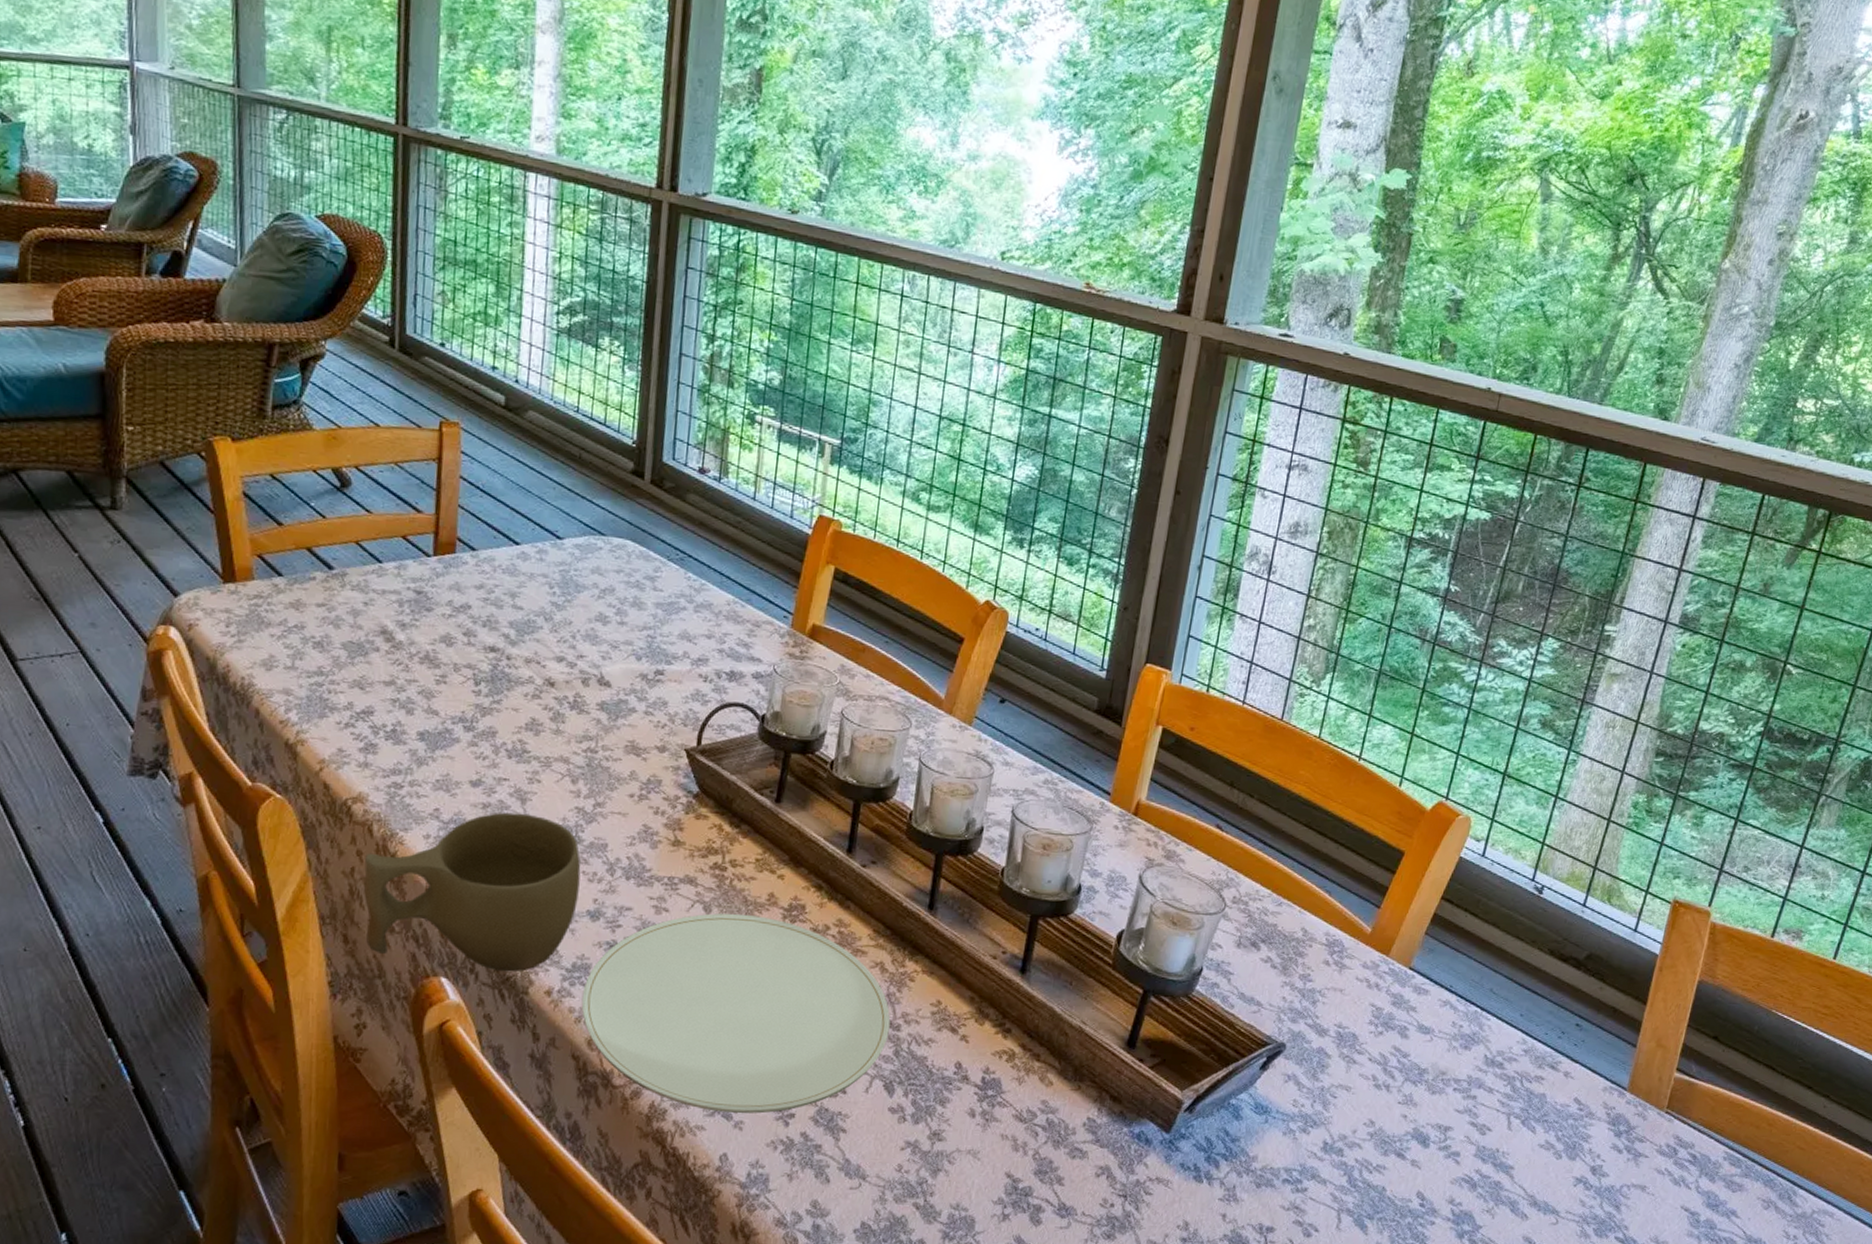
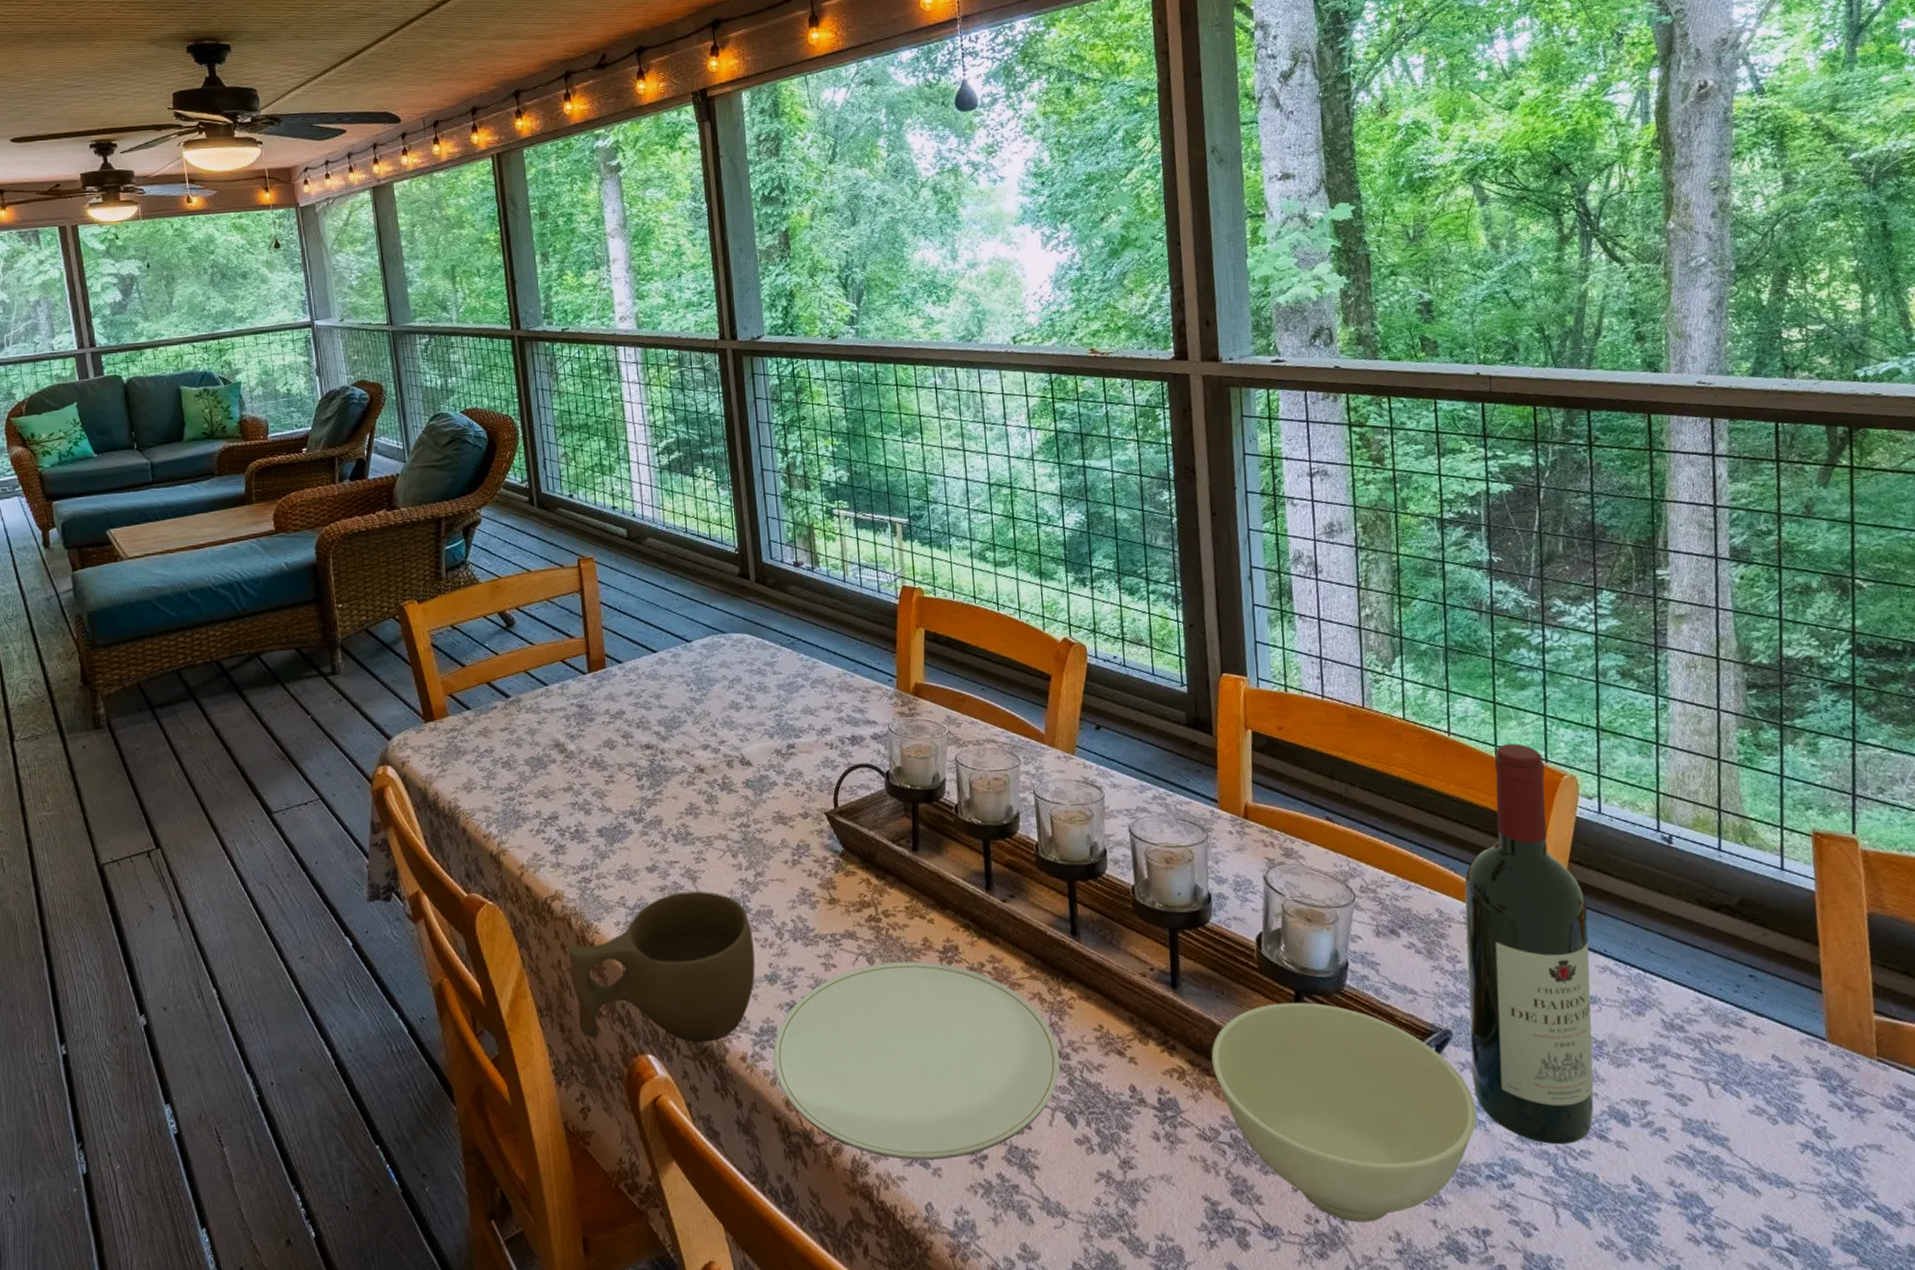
bowl: none [1043,999,1291,1211] -> present [1211,1002,1477,1223]
wine bottle: none [1293,776,1447,1159] -> present [1464,743,1594,1145]

